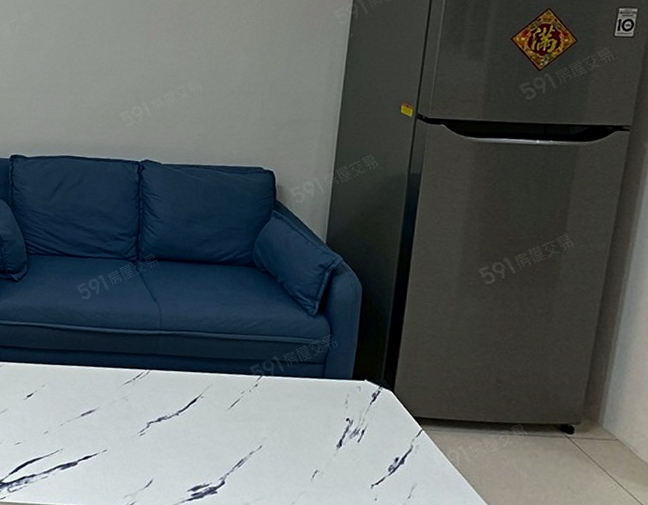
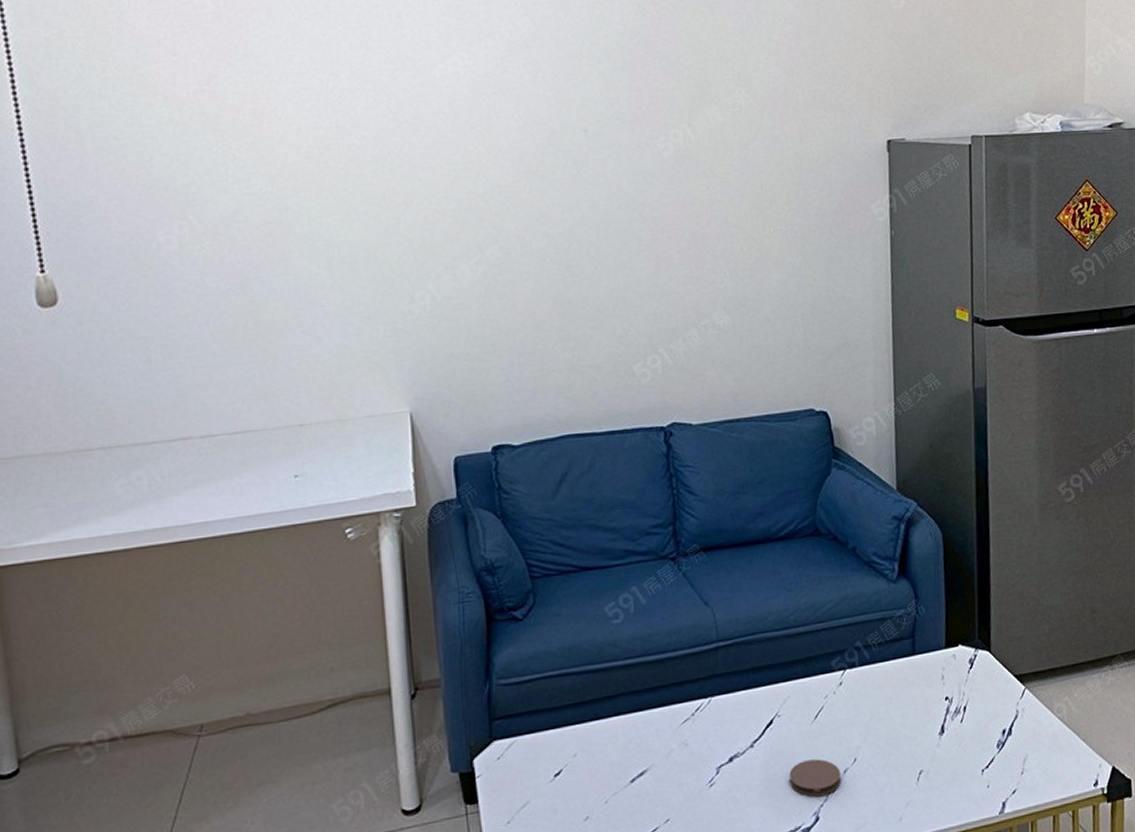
coaster: none [204,436,248,467] -> present [789,758,842,797]

